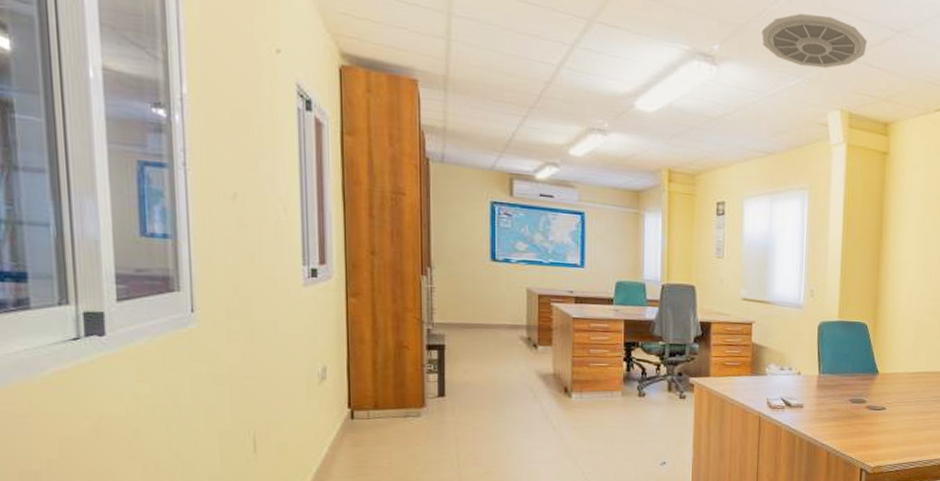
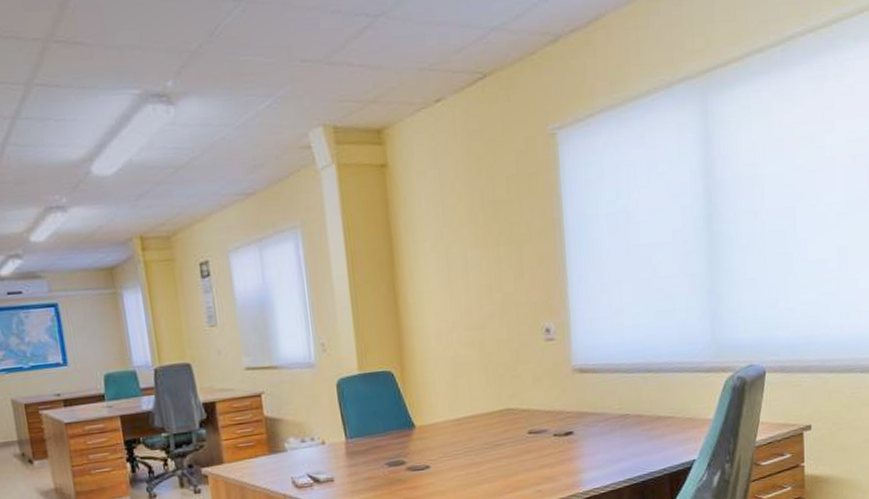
ceiling vent: present [761,13,867,69] -> none [217,17,342,84]

